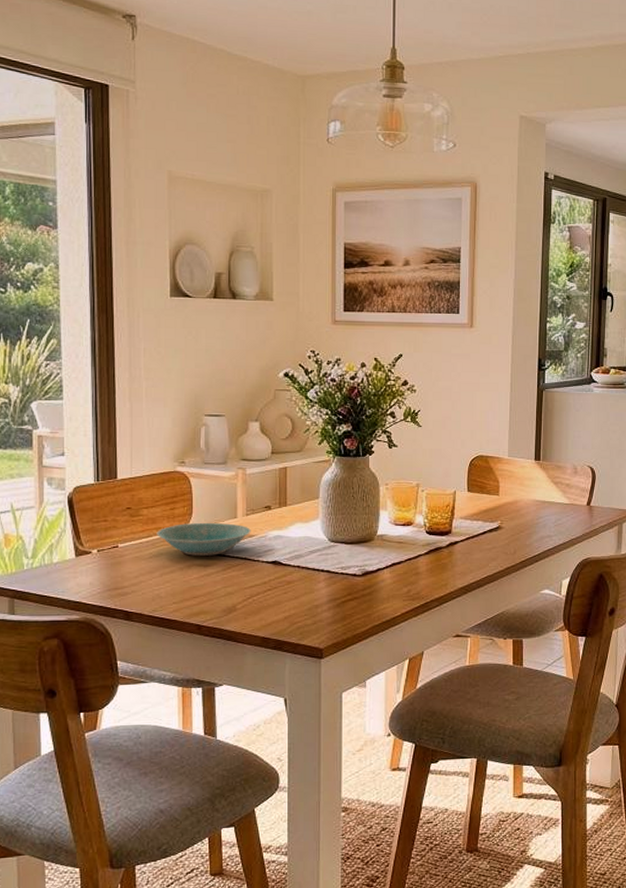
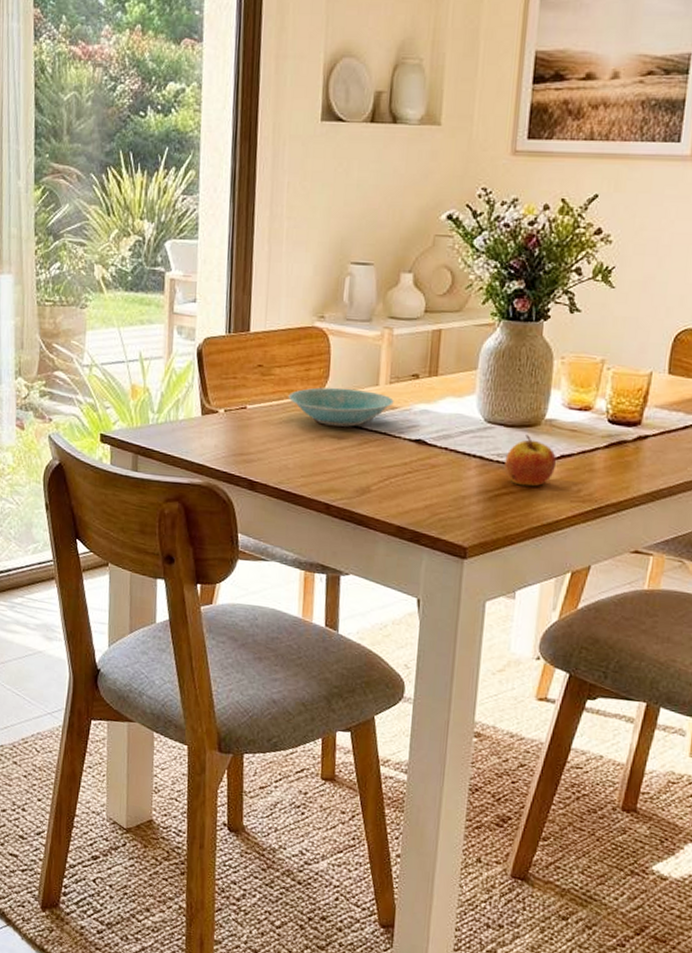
apple: none [348,549,390,592] -> present [504,435,557,487]

